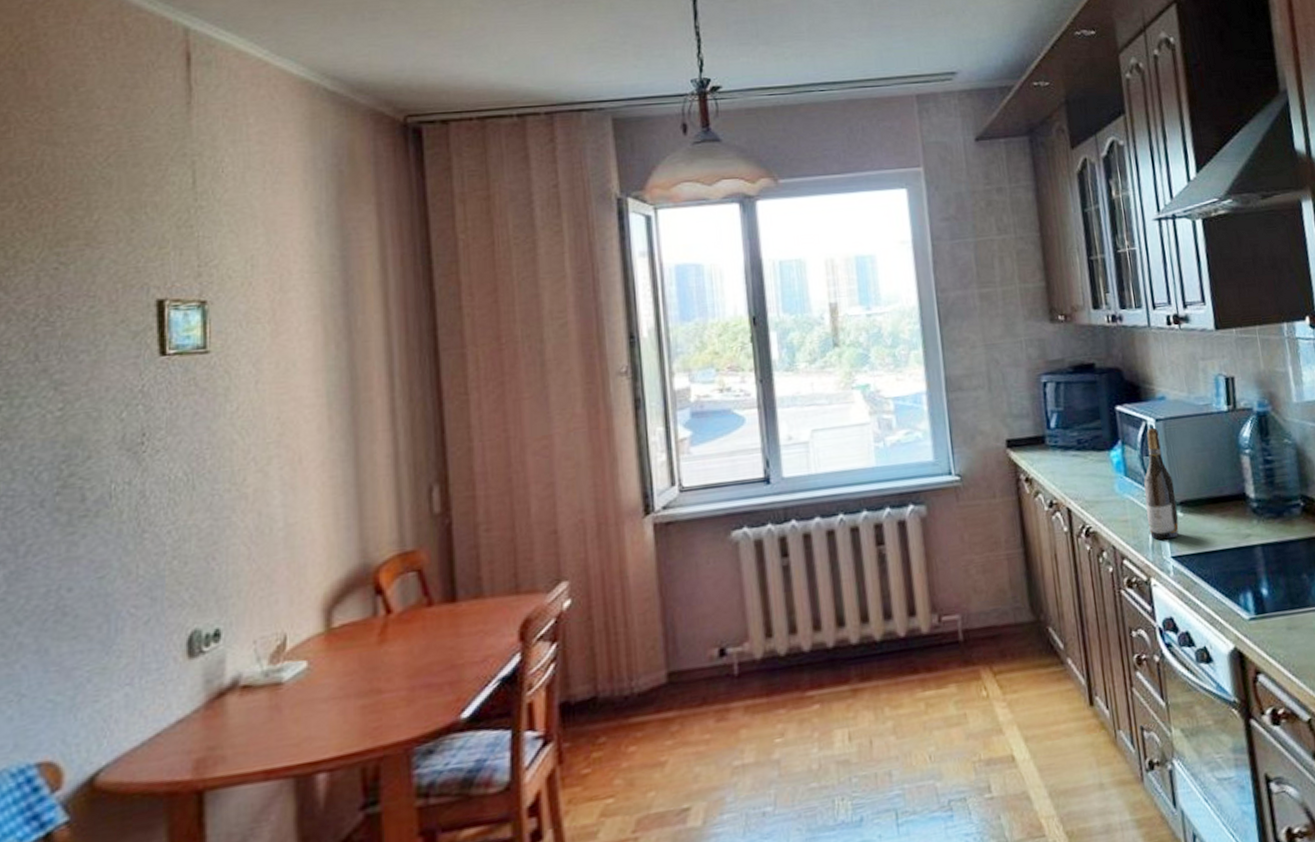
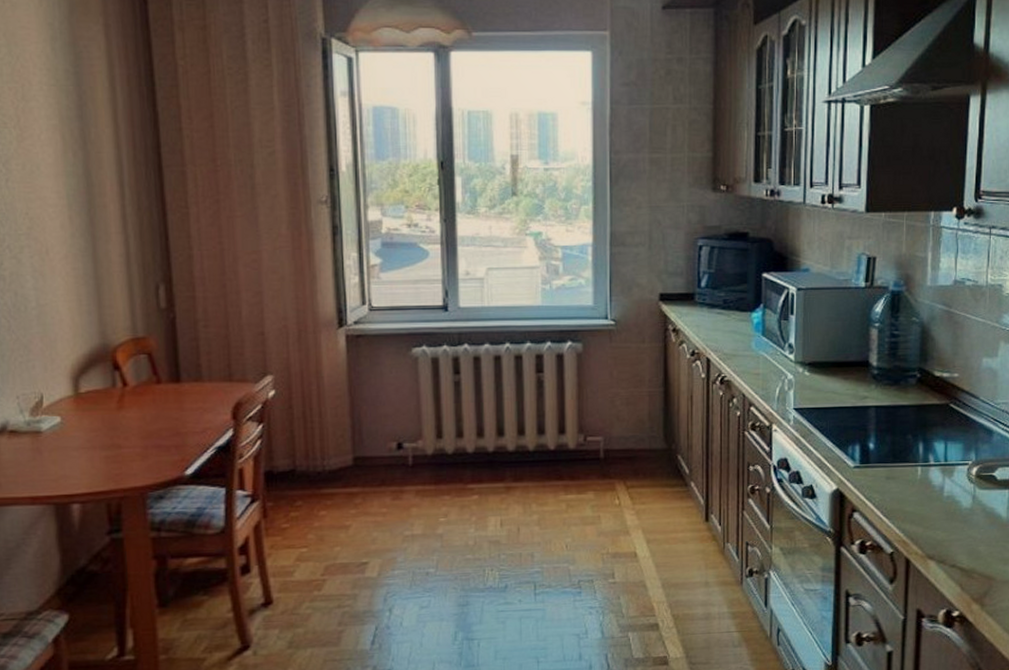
wine bottle: present [1143,427,1179,540] -> none [776,295,805,394]

